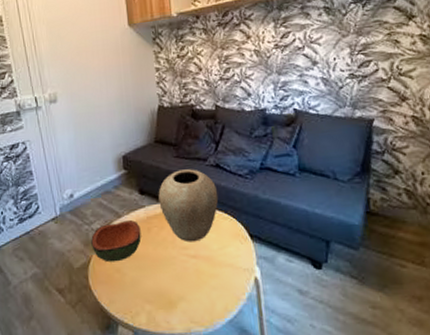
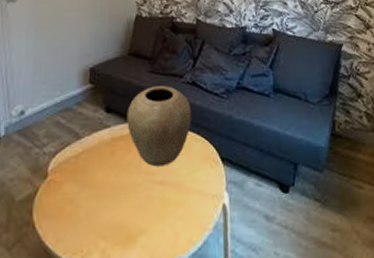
bowl: present [91,220,142,263] -> none [41,142,103,193]

